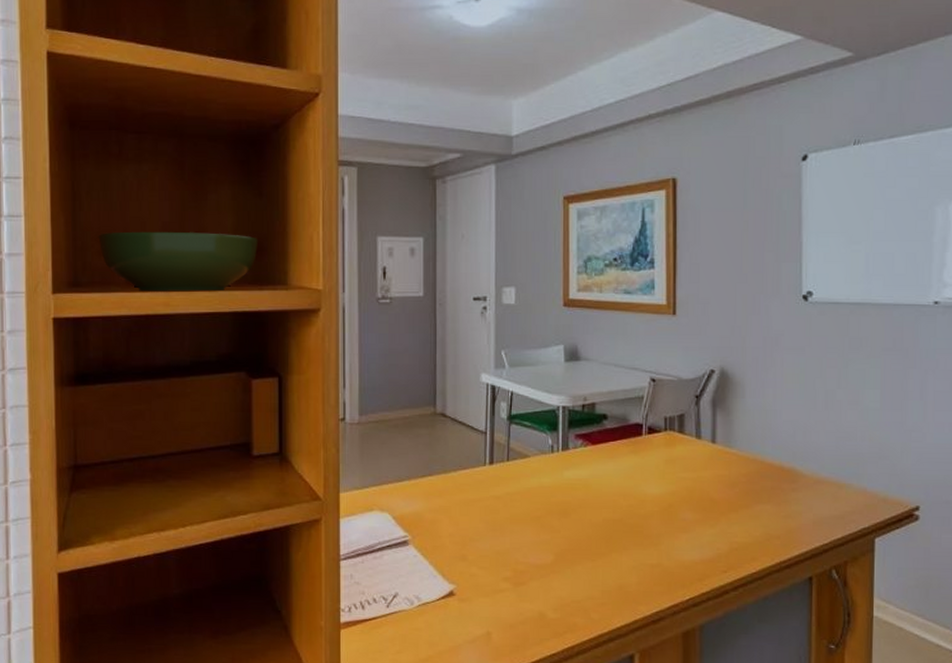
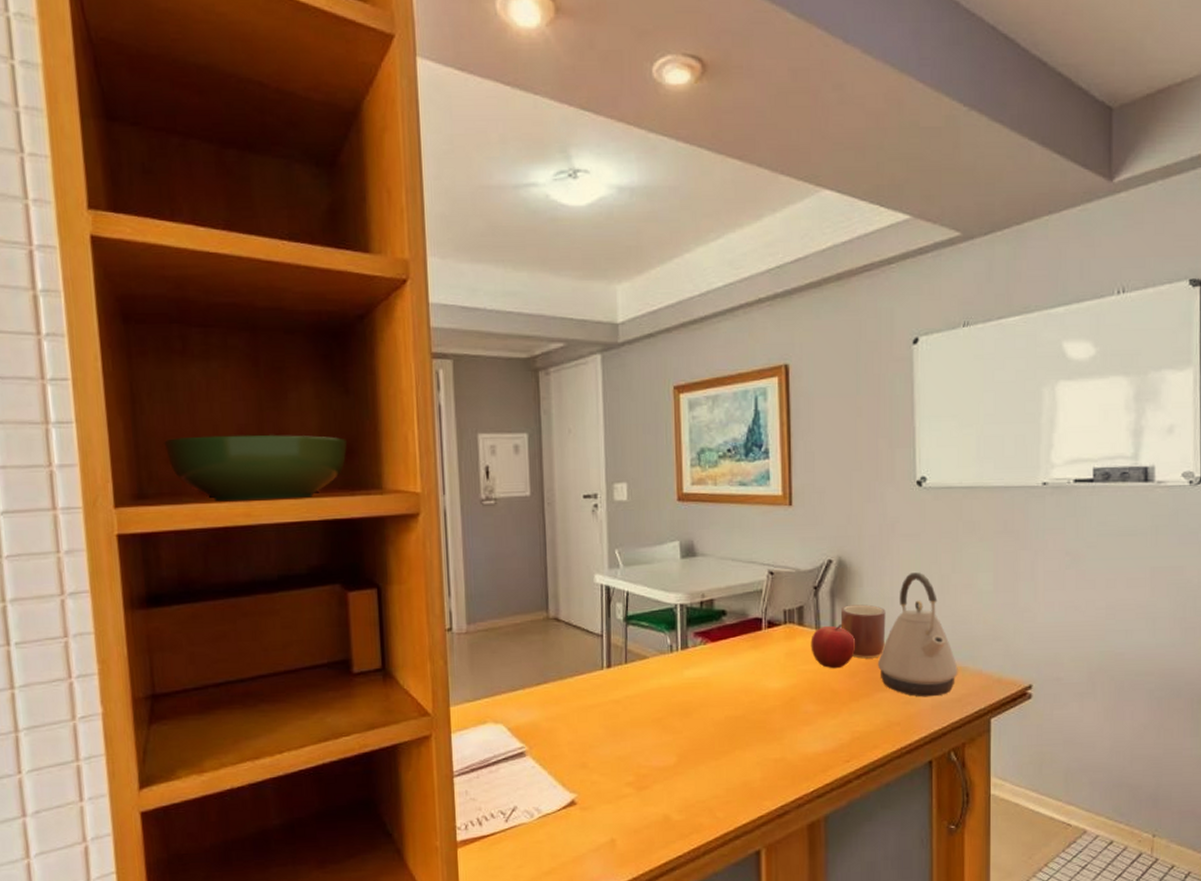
fruit: none [690,433,737,478] -> present [810,623,856,669]
mug: none [721,415,768,470] -> present [840,604,886,659]
kettle: none [757,386,842,512] -> present [877,572,958,697]

